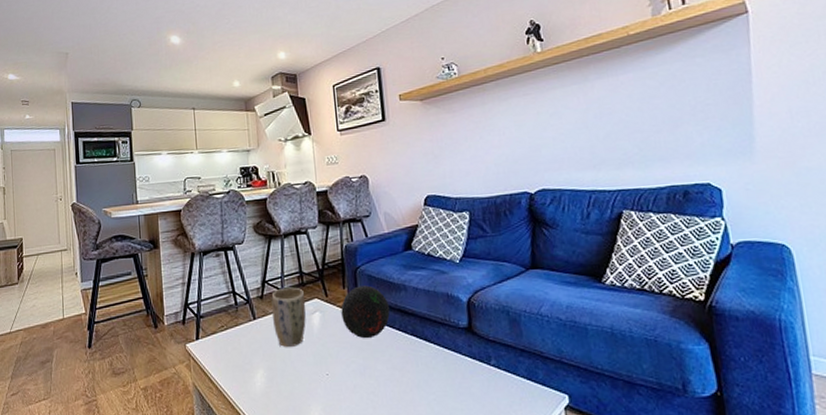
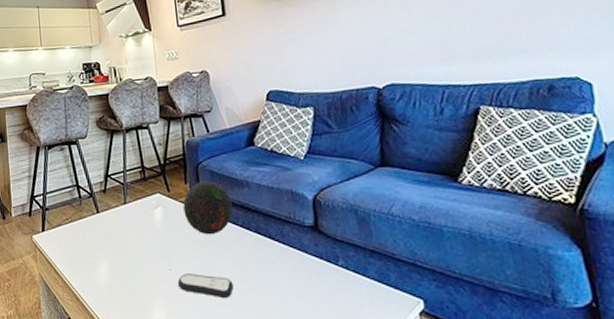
plant pot: present [271,287,306,347] -> none [114,181,149,241]
remote control: none [334,377,390,400] -> present [177,274,234,298]

